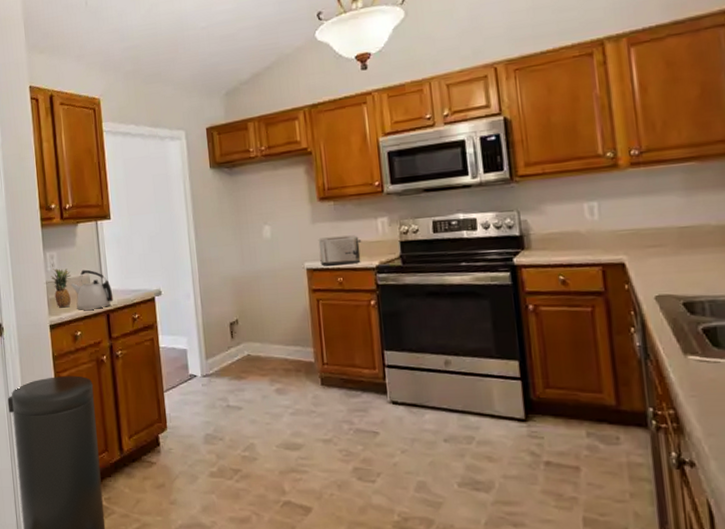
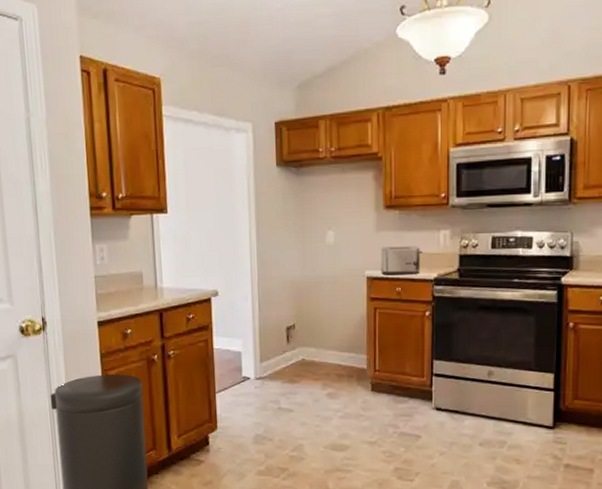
fruit: present [51,268,71,308] -> none [100,262,122,304]
kettle: present [70,269,114,311] -> none [121,265,168,309]

